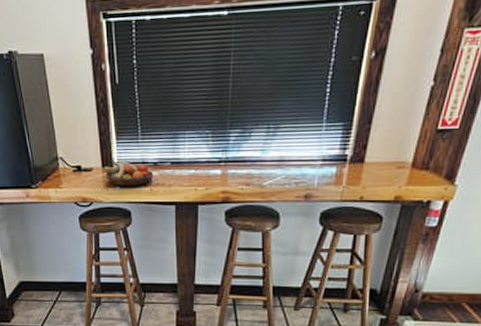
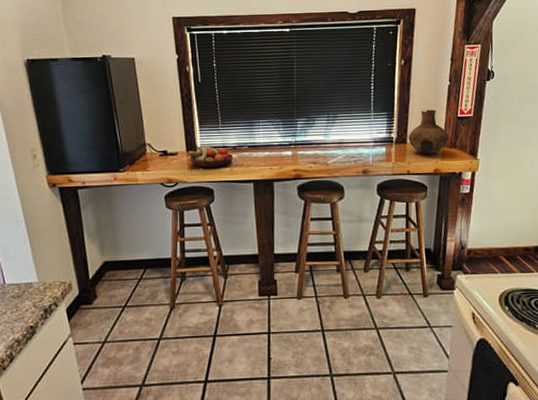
vase: none [367,119,422,177] -> present [408,109,449,154]

